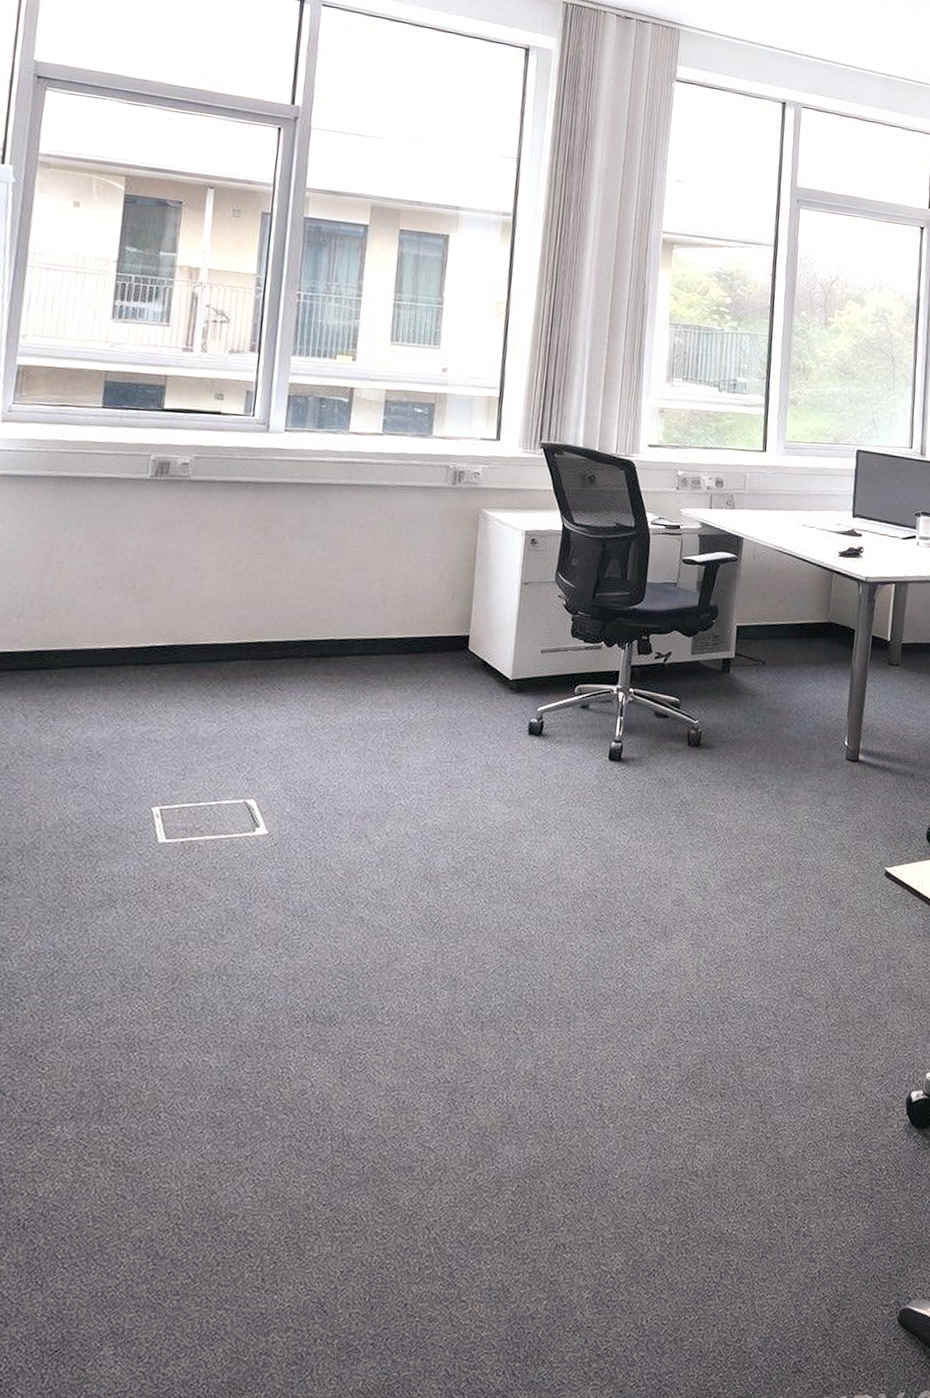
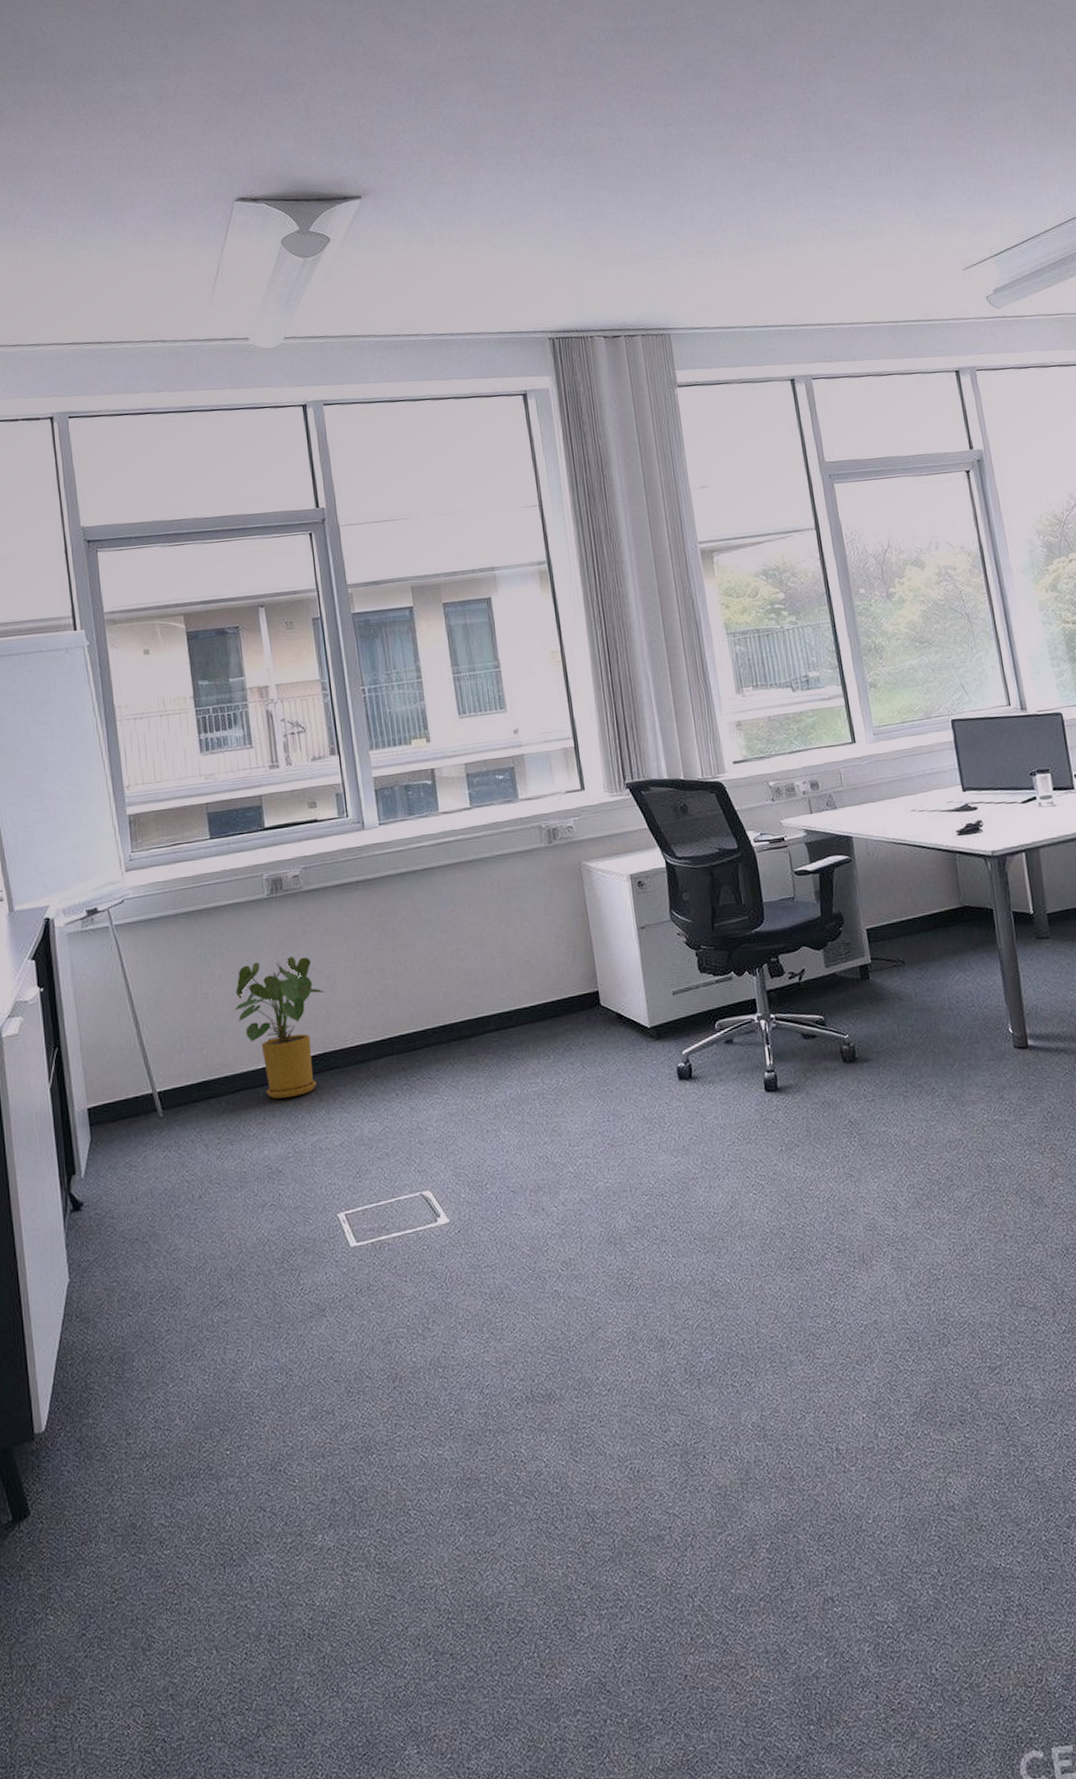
house plant: none [88,540,191,683] -> present [234,957,326,1099]

